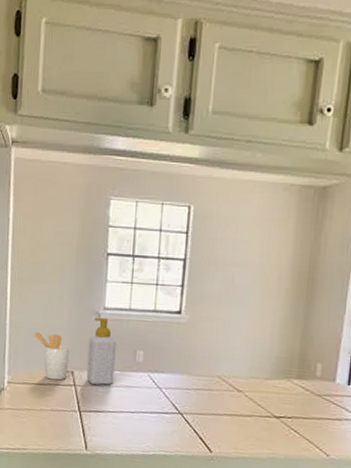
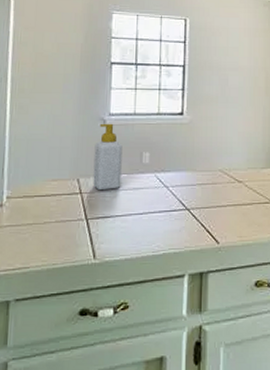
utensil holder: present [32,332,70,380] -> none [35,143,75,190]

